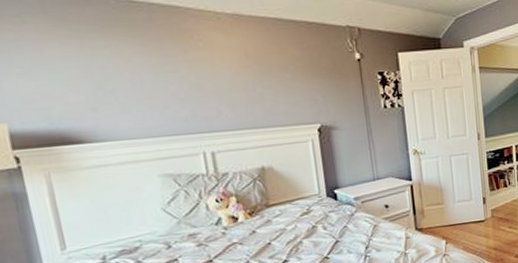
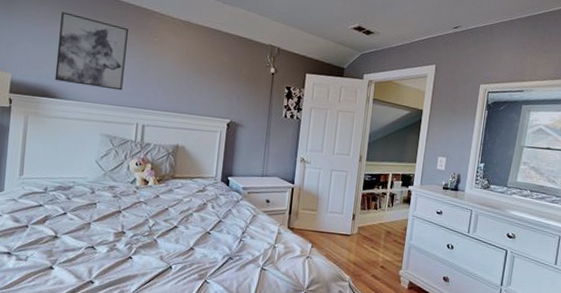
wall art: none [56,28,173,121] -> present [54,12,128,91]

